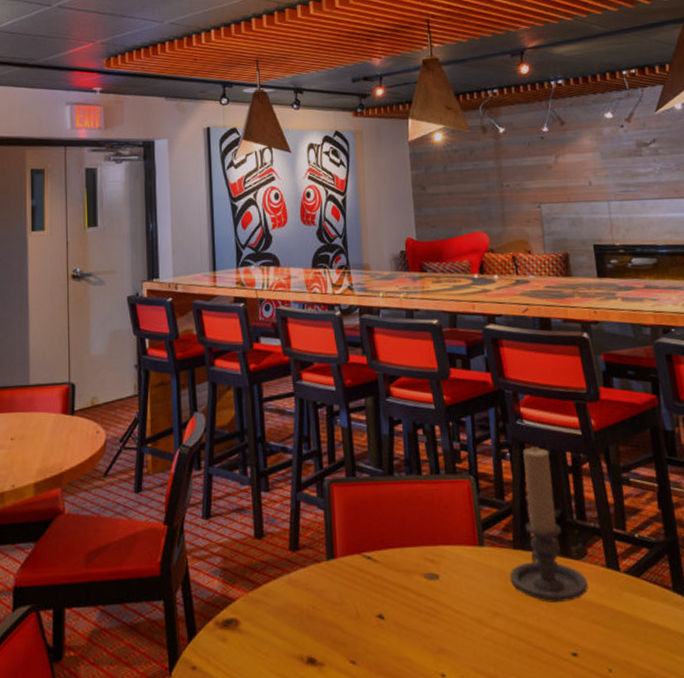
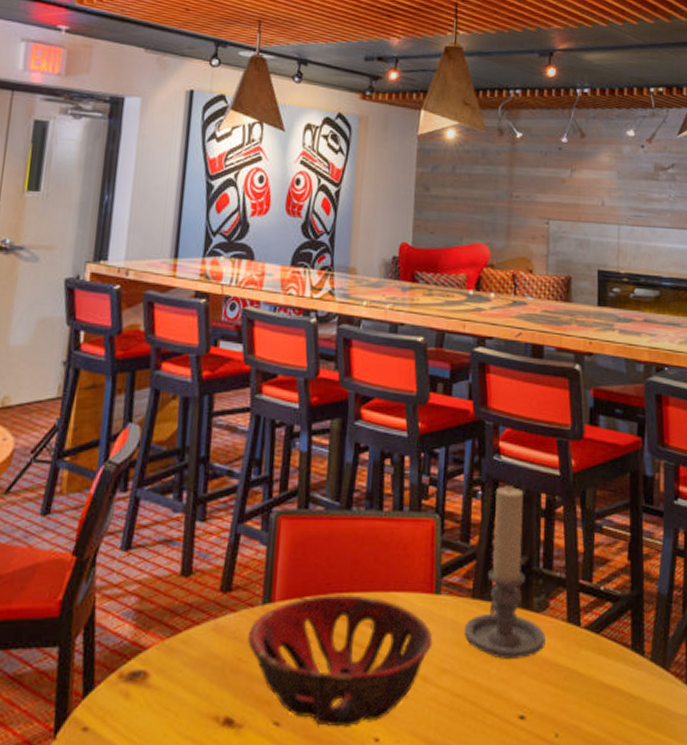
decorative bowl: none [317,548,483,666] -> present [247,593,433,729]

